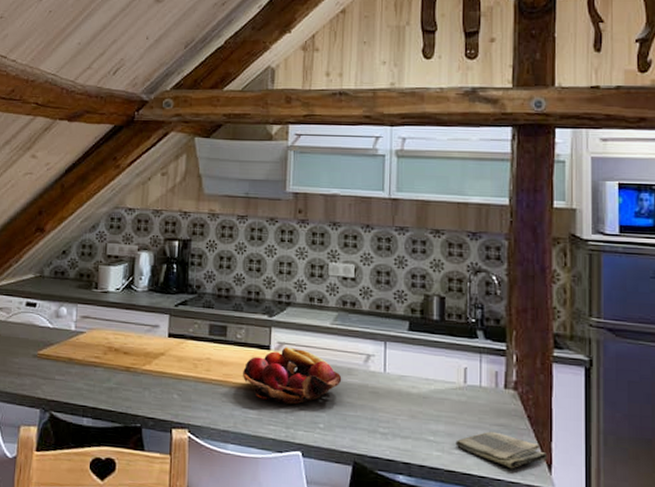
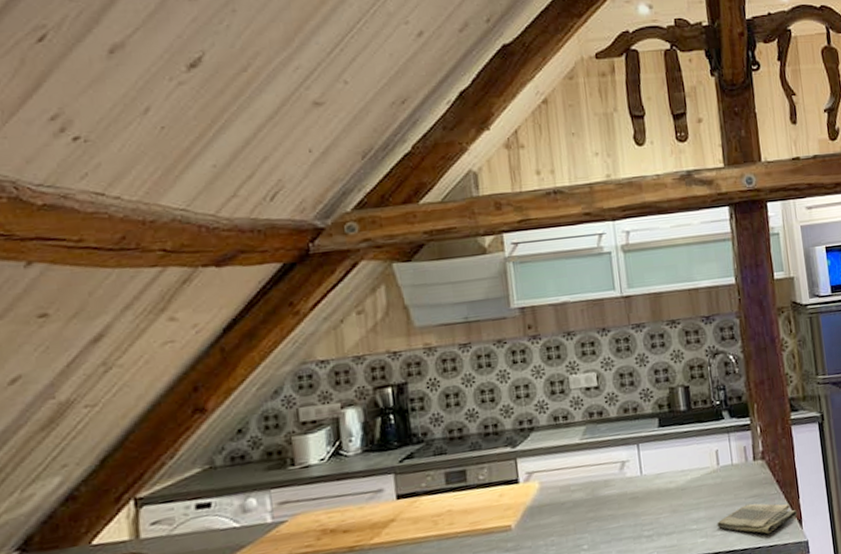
fruit basket: present [243,347,342,405] -> none [492,473,600,538]

